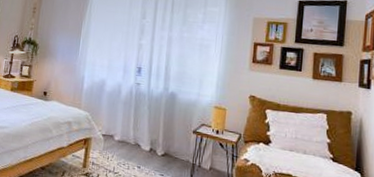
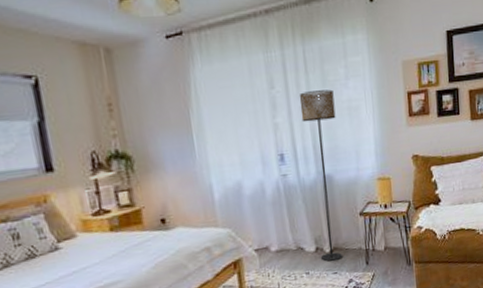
floor lamp: none [152,26,190,165] -> present [299,89,342,262]

